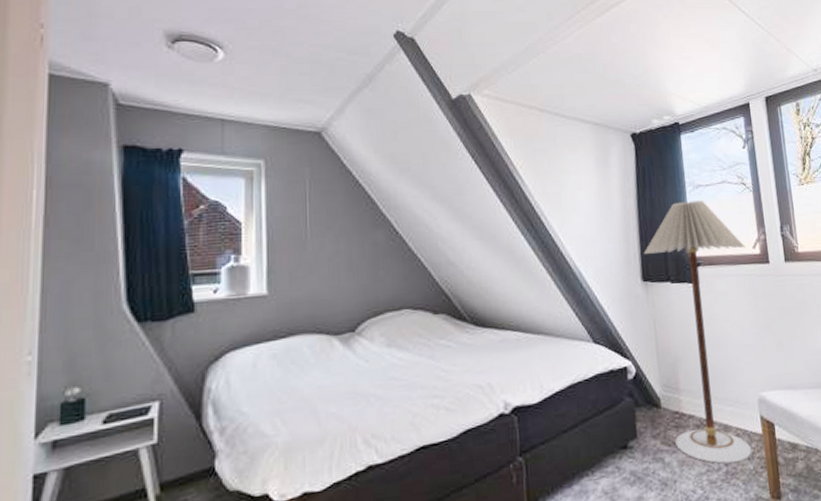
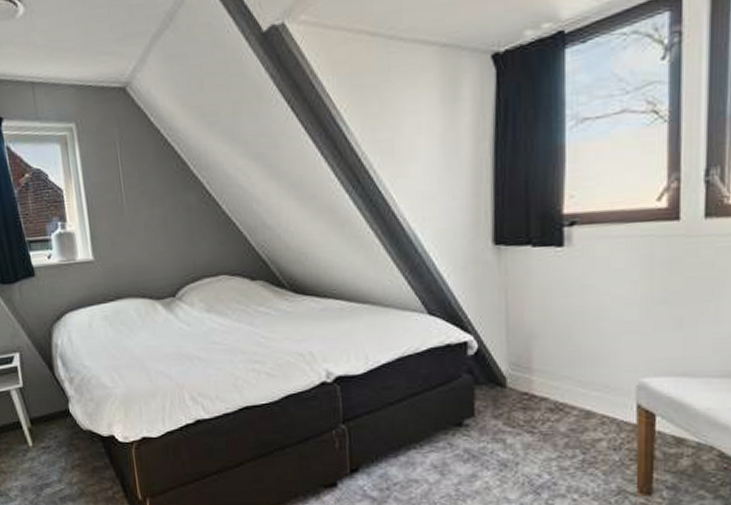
floor lamp: present [643,200,752,464] -> none [498,139,646,451]

